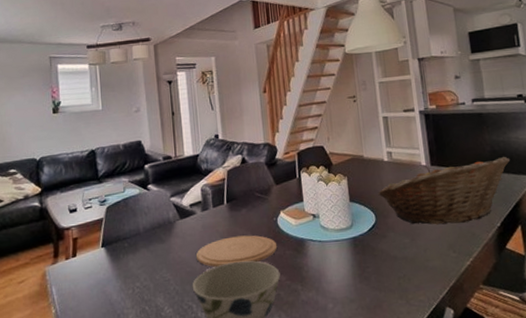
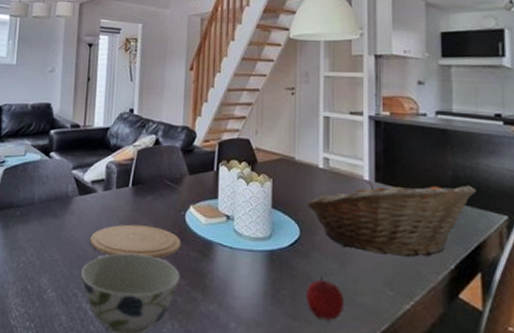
apple: none [386,251,419,286] -> present [306,276,345,320]

